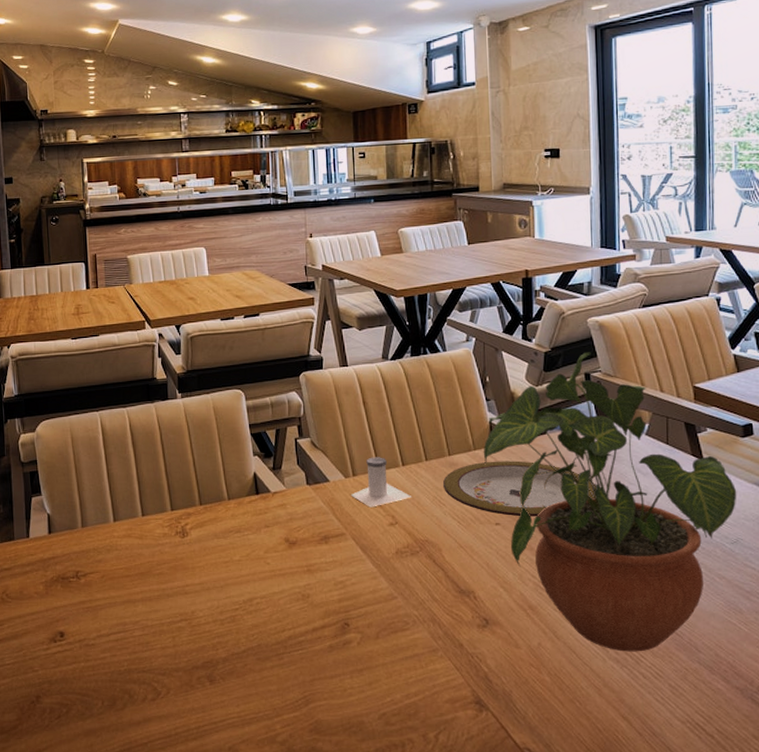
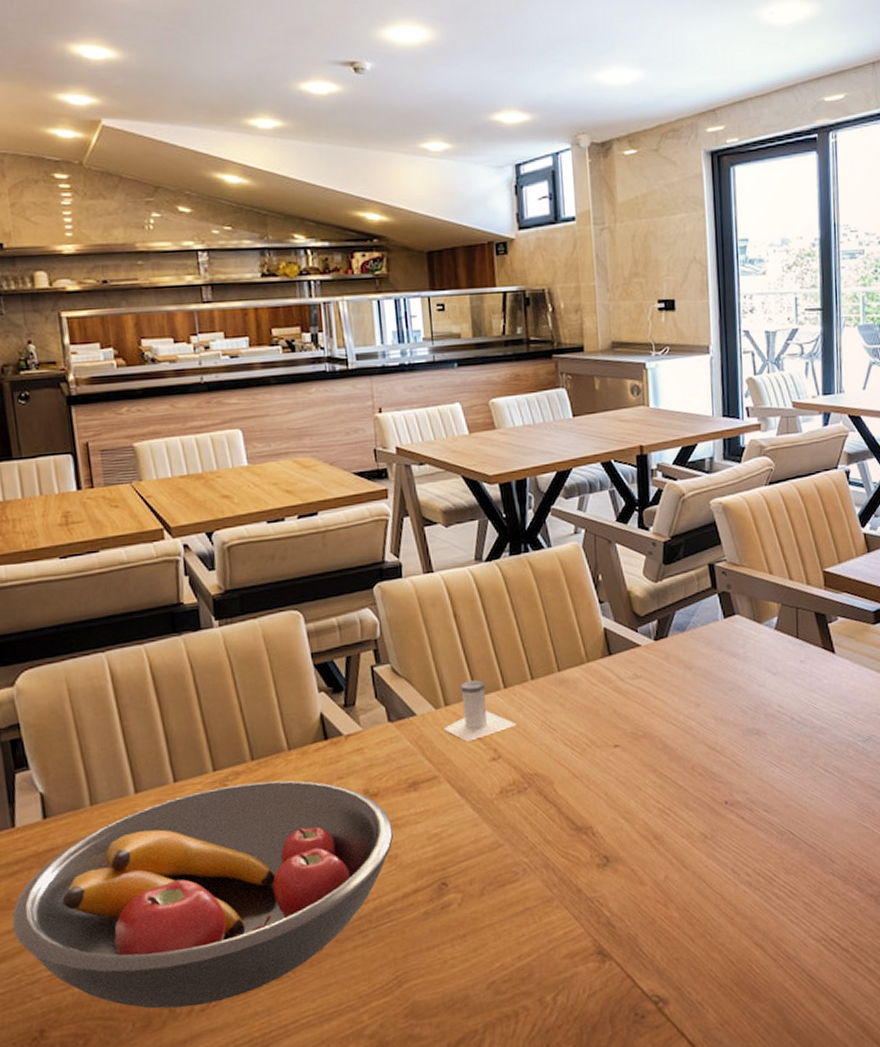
fruit bowl: none [22,523,307,696] -> present [12,780,393,1009]
plate: present [443,460,596,517] -> none [553,670,724,735]
potted plant: present [483,352,737,652] -> none [597,539,869,873]

